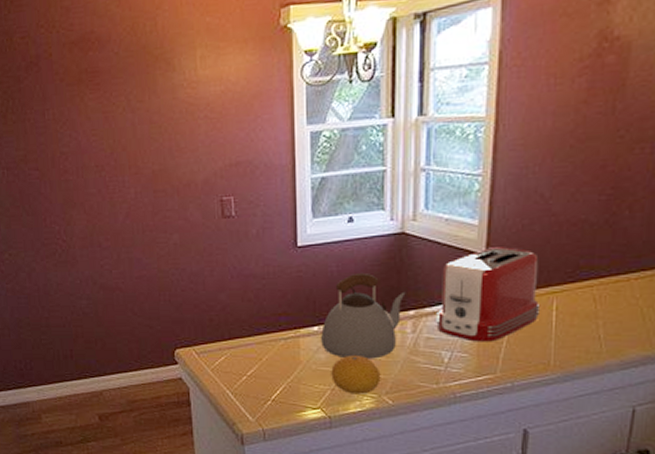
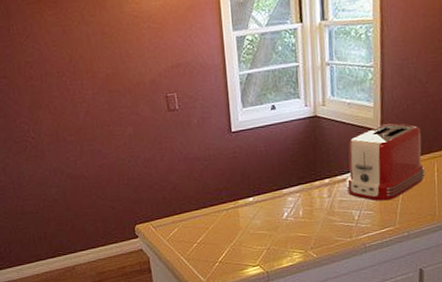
kettle: present [321,272,406,359] -> none [256,150,321,222]
fruit: present [331,354,381,394] -> none [266,218,306,252]

